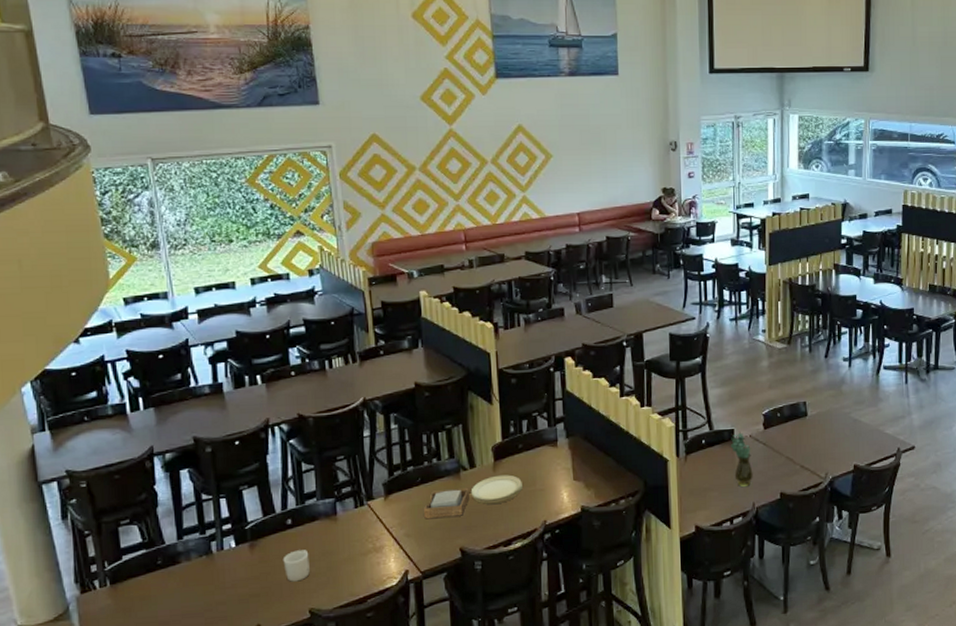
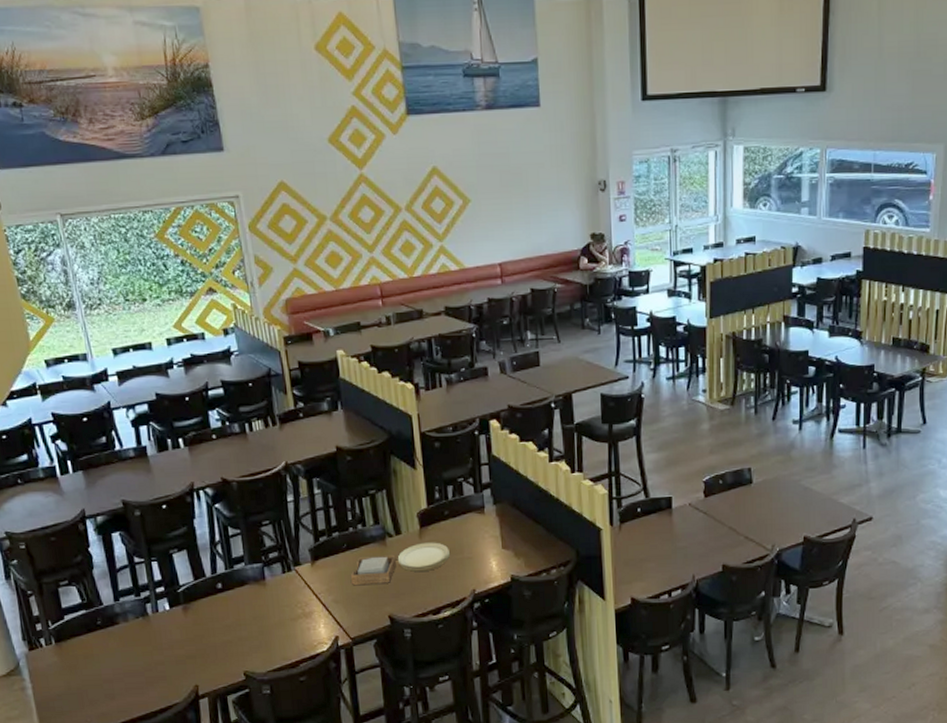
mug: present [283,550,310,582] -> none [215,614,242,645]
vase: present [730,431,753,488] -> none [668,499,693,559]

